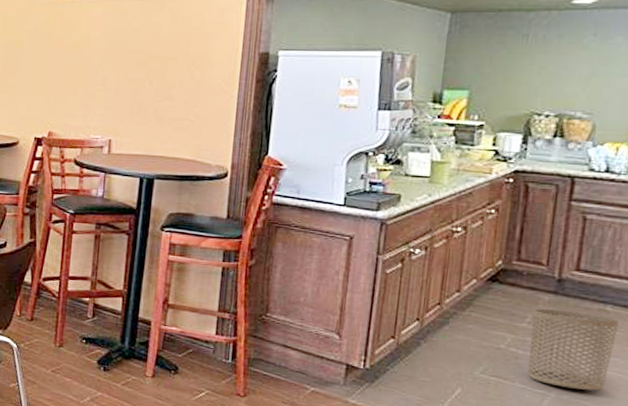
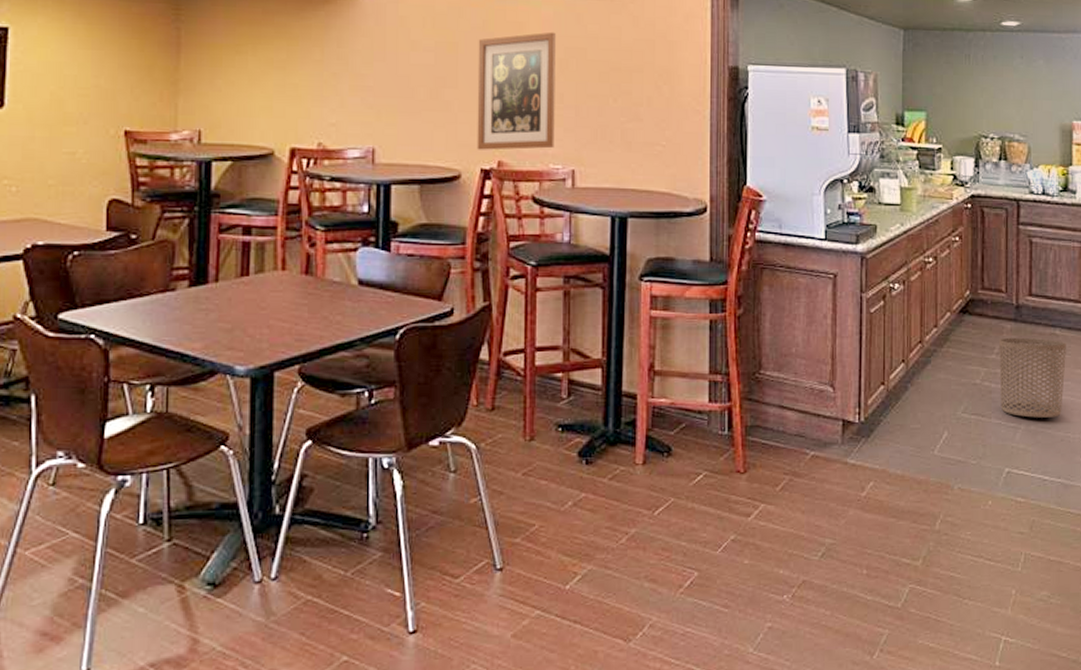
wall art: none [32,28,103,123] -> present [477,31,556,150]

